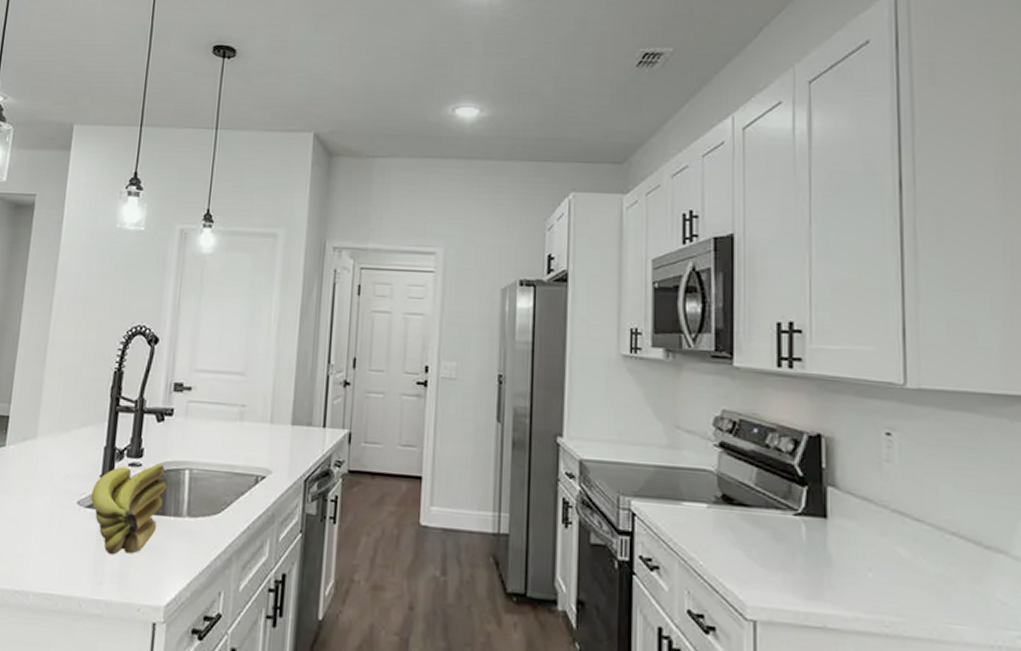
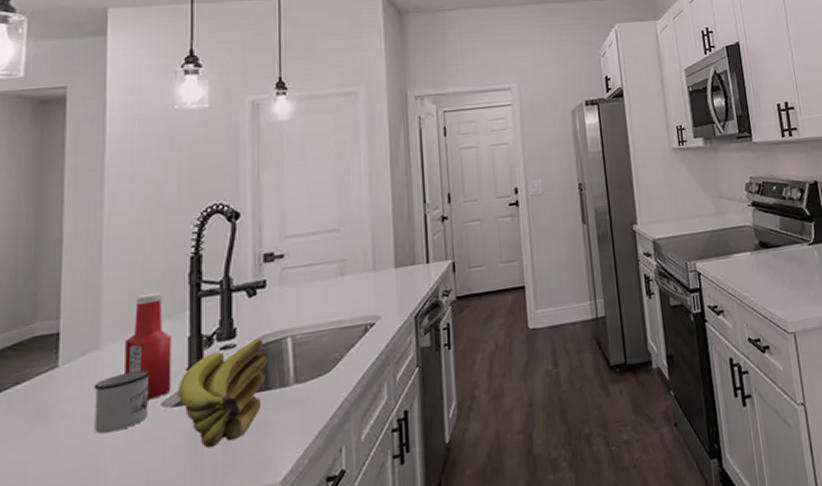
mug: none [25,465,72,516] -> present [94,369,150,434]
ketchup bottle: none [52,397,92,496] -> present [123,292,172,401]

